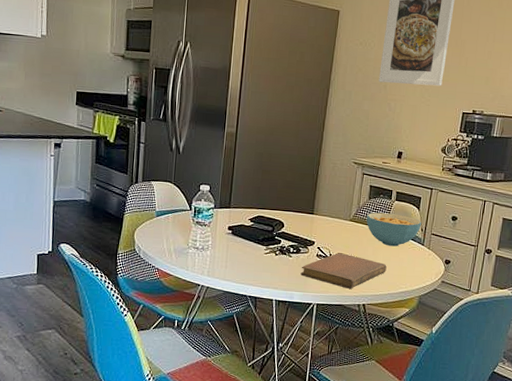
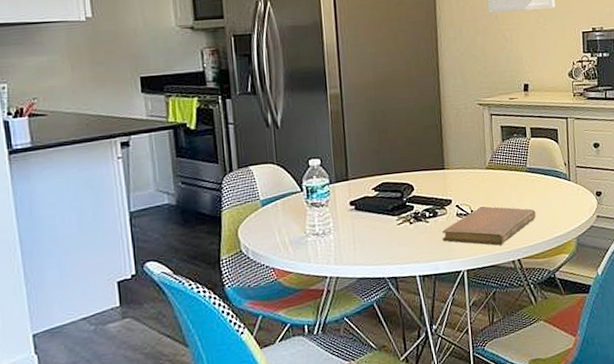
cereal bowl: present [366,212,422,247] -> none [503,151,564,189]

